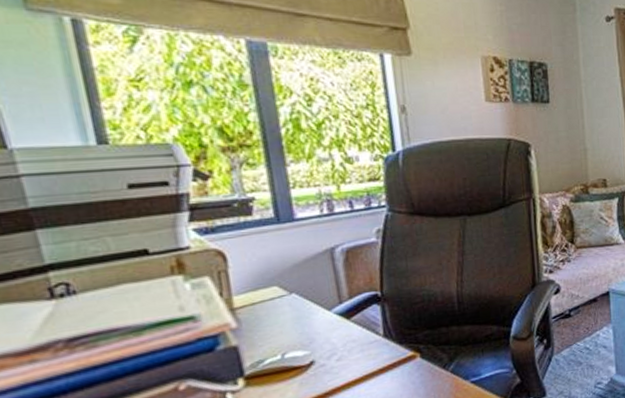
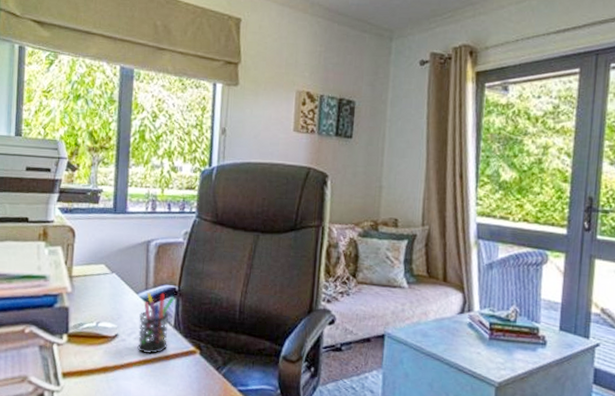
pen holder: none [337,302,380,374] -> present [137,291,175,354]

